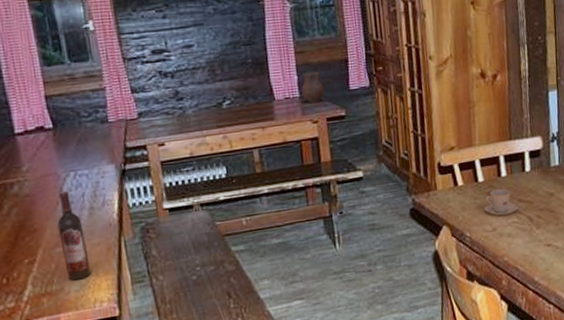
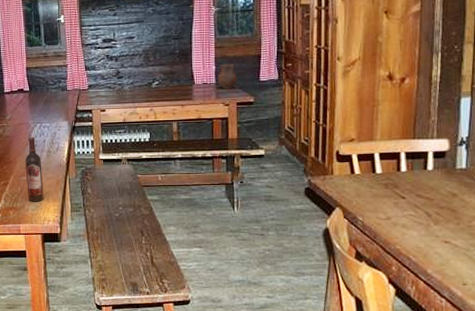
teacup: present [484,189,518,216] -> none [379,183,416,207]

